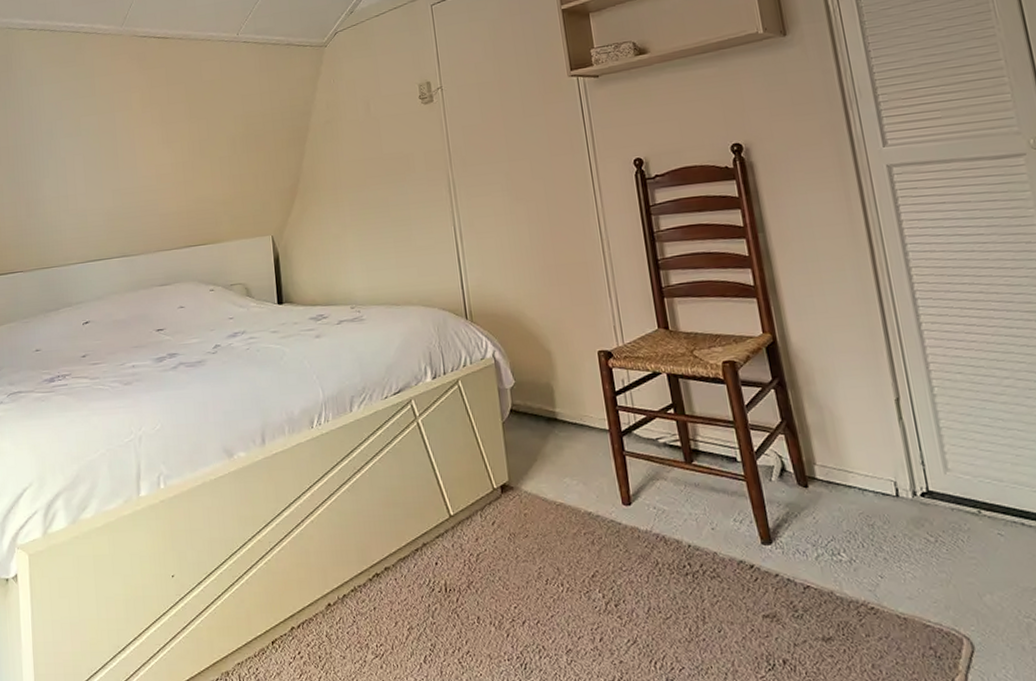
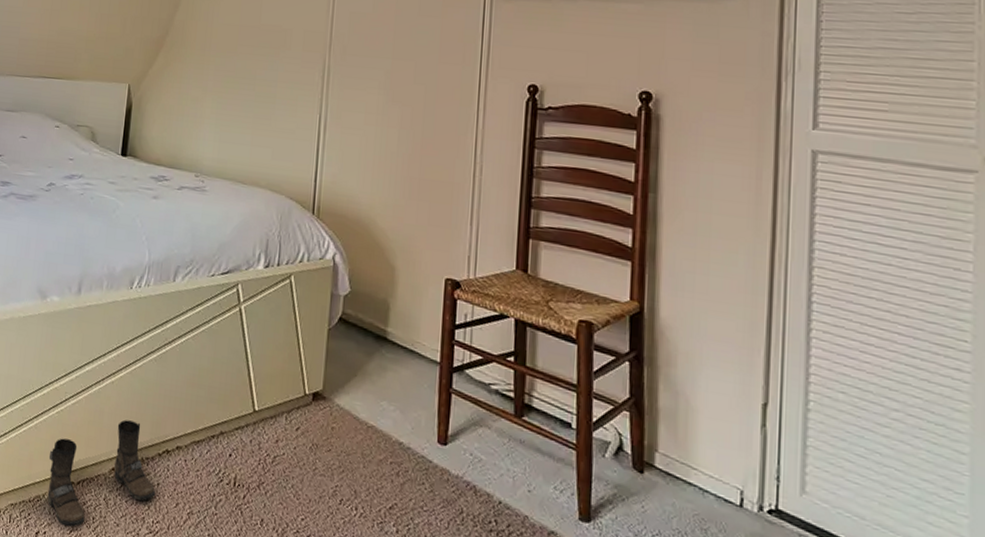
boots: none [265,554,374,672] -> present [47,419,155,528]

